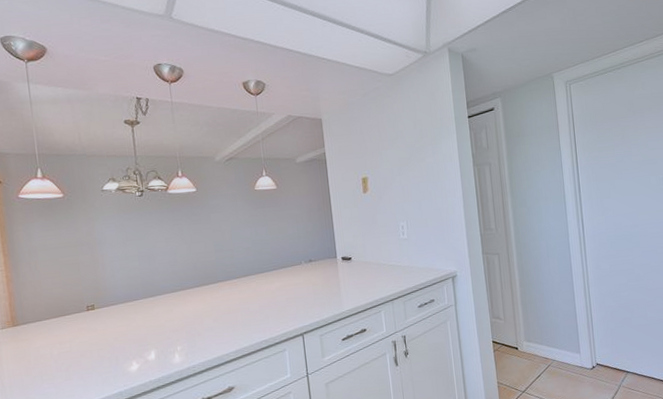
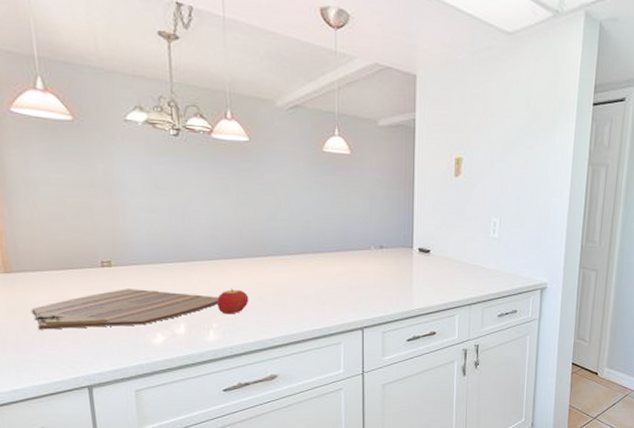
cutting board: none [33,323,181,372] -> present [31,289,219,330]
fruit: none [180,314,206,338] -> present [217,288,249,315]

